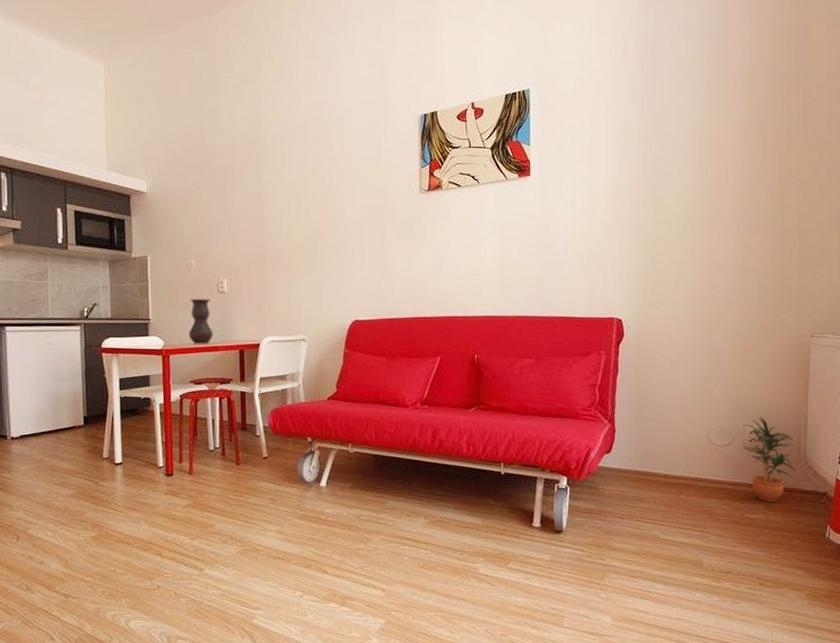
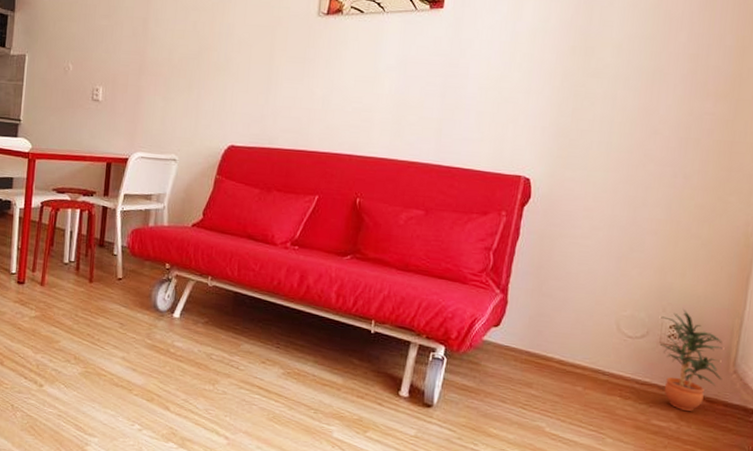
vase: present [188,298,213,345] -> none [57,103,84,153]

